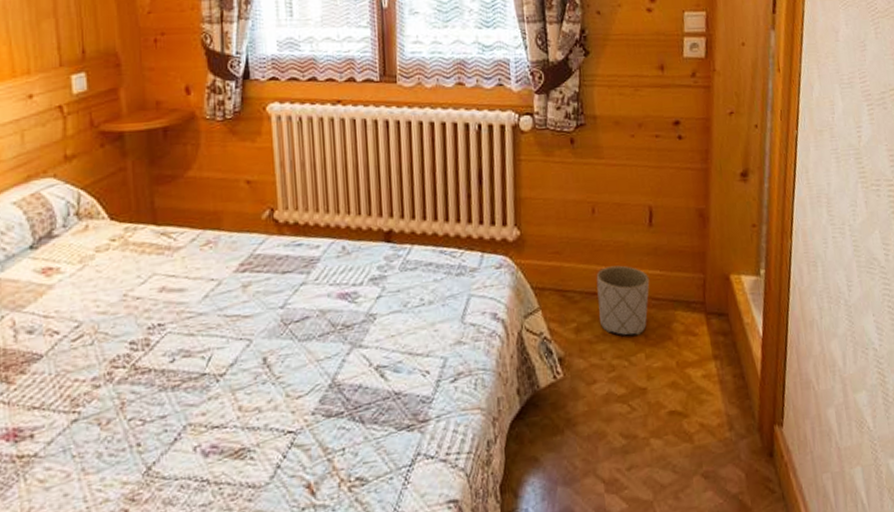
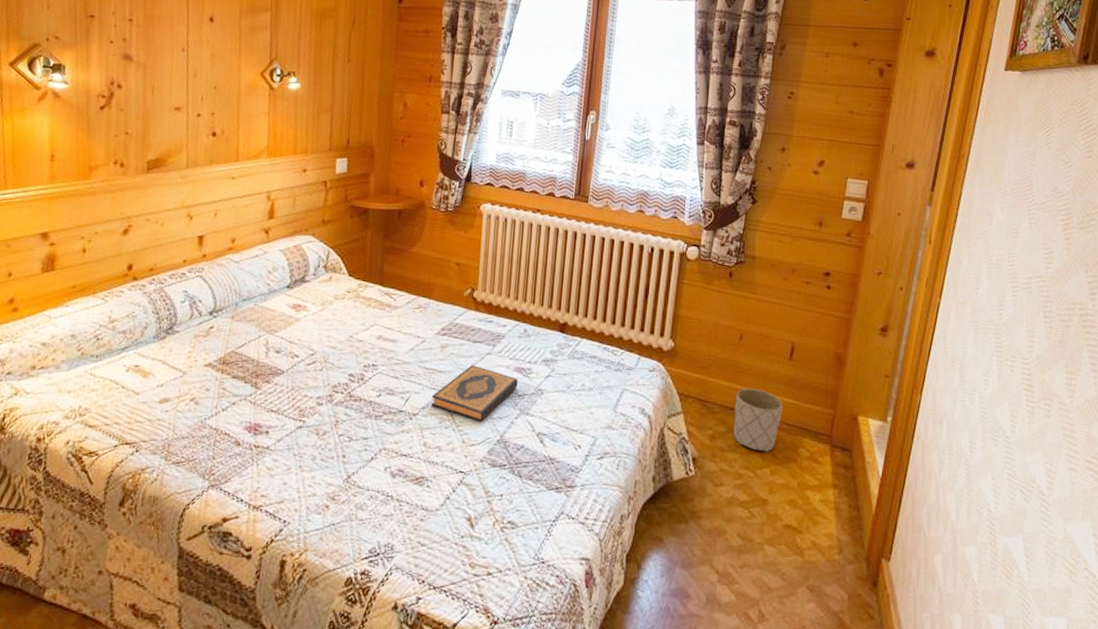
hardback book: none [239,301,344,367] -> present [430,365,518,421]

